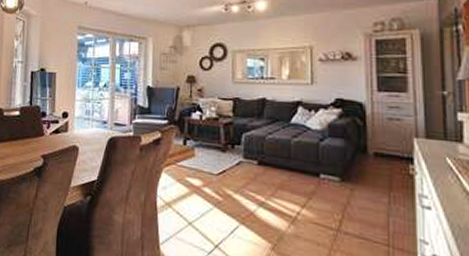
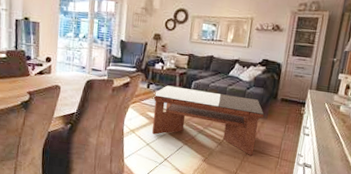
coffee table: none [191,140,351,243] -> present [152,85,264,156]

